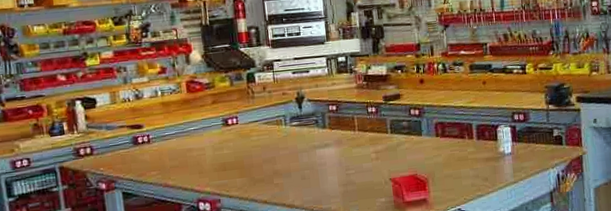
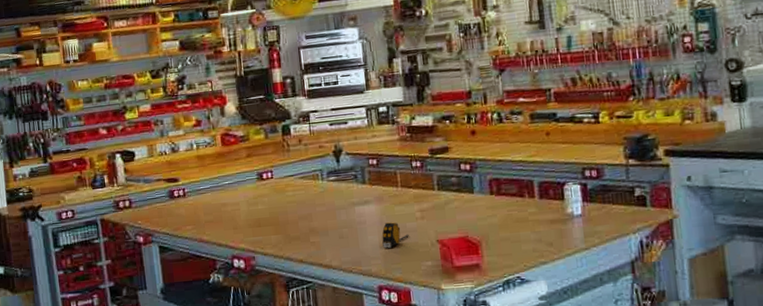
tape measure: none [340,163,365,187] -> present [382,222,409,248]

